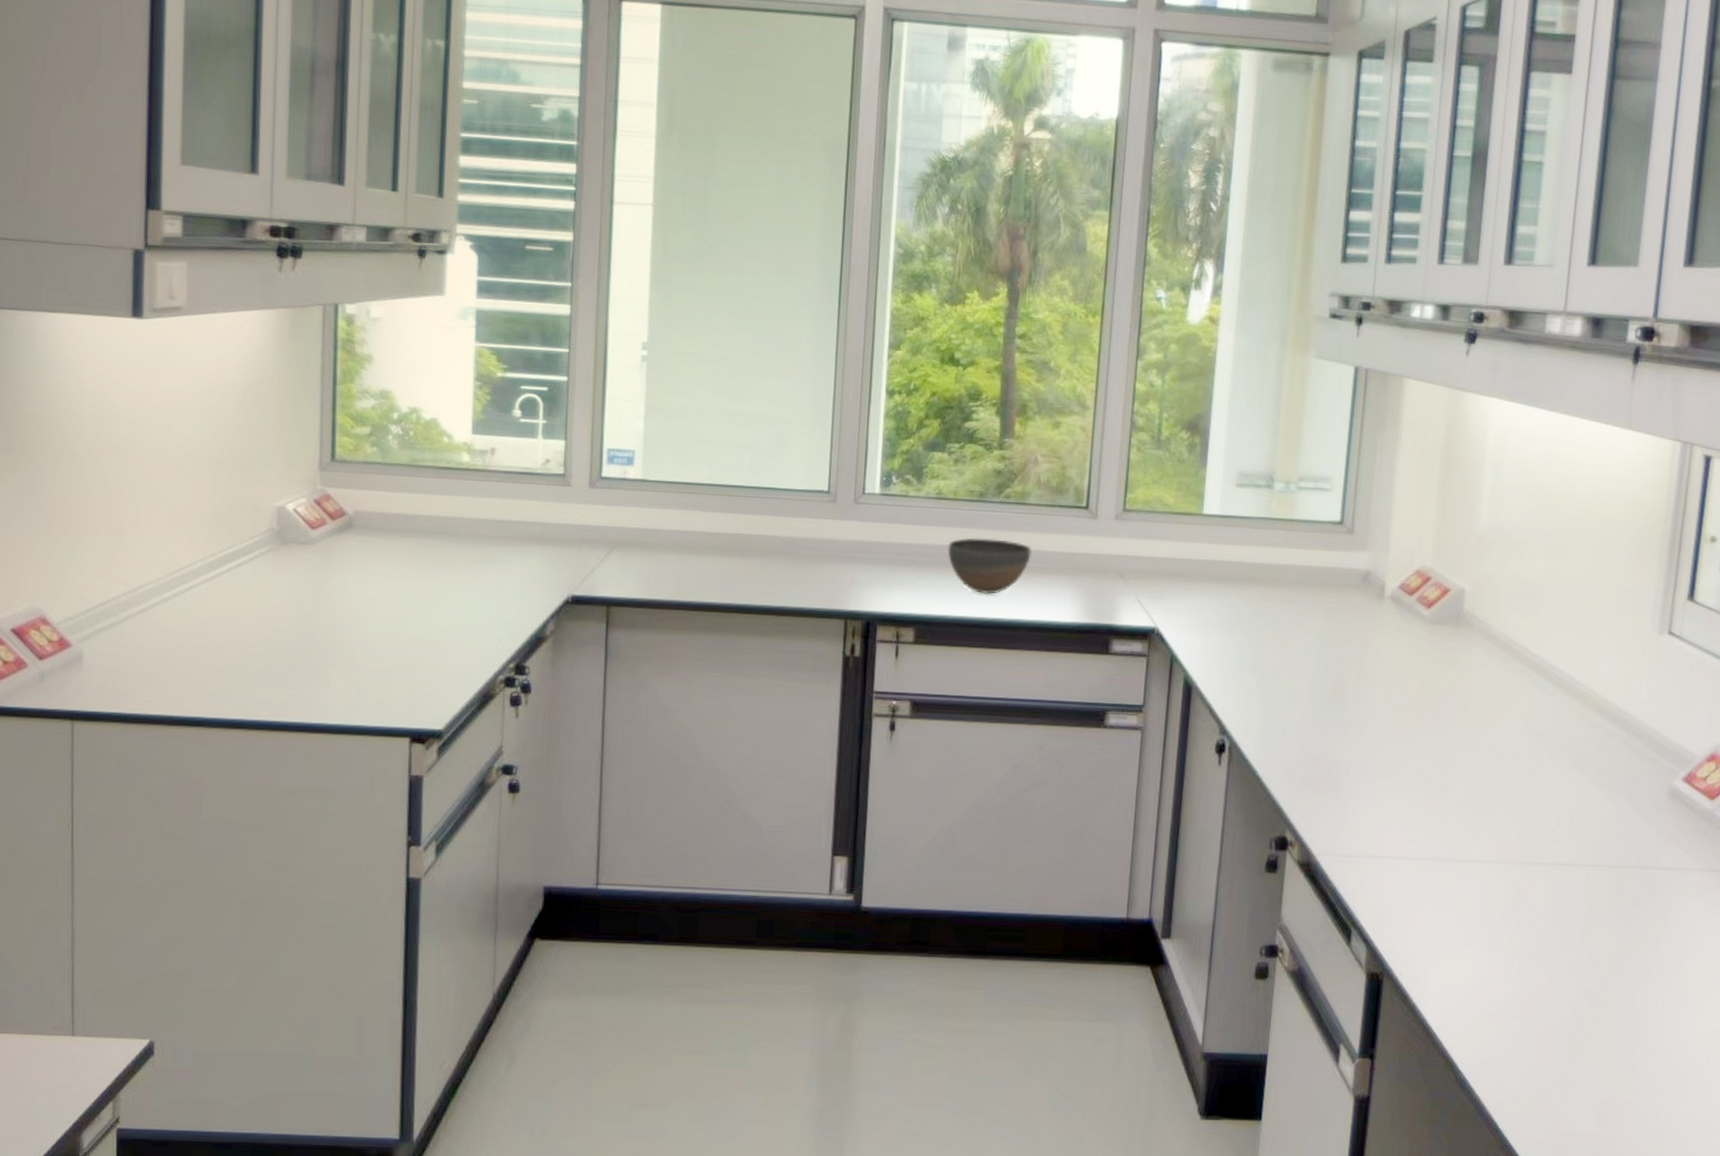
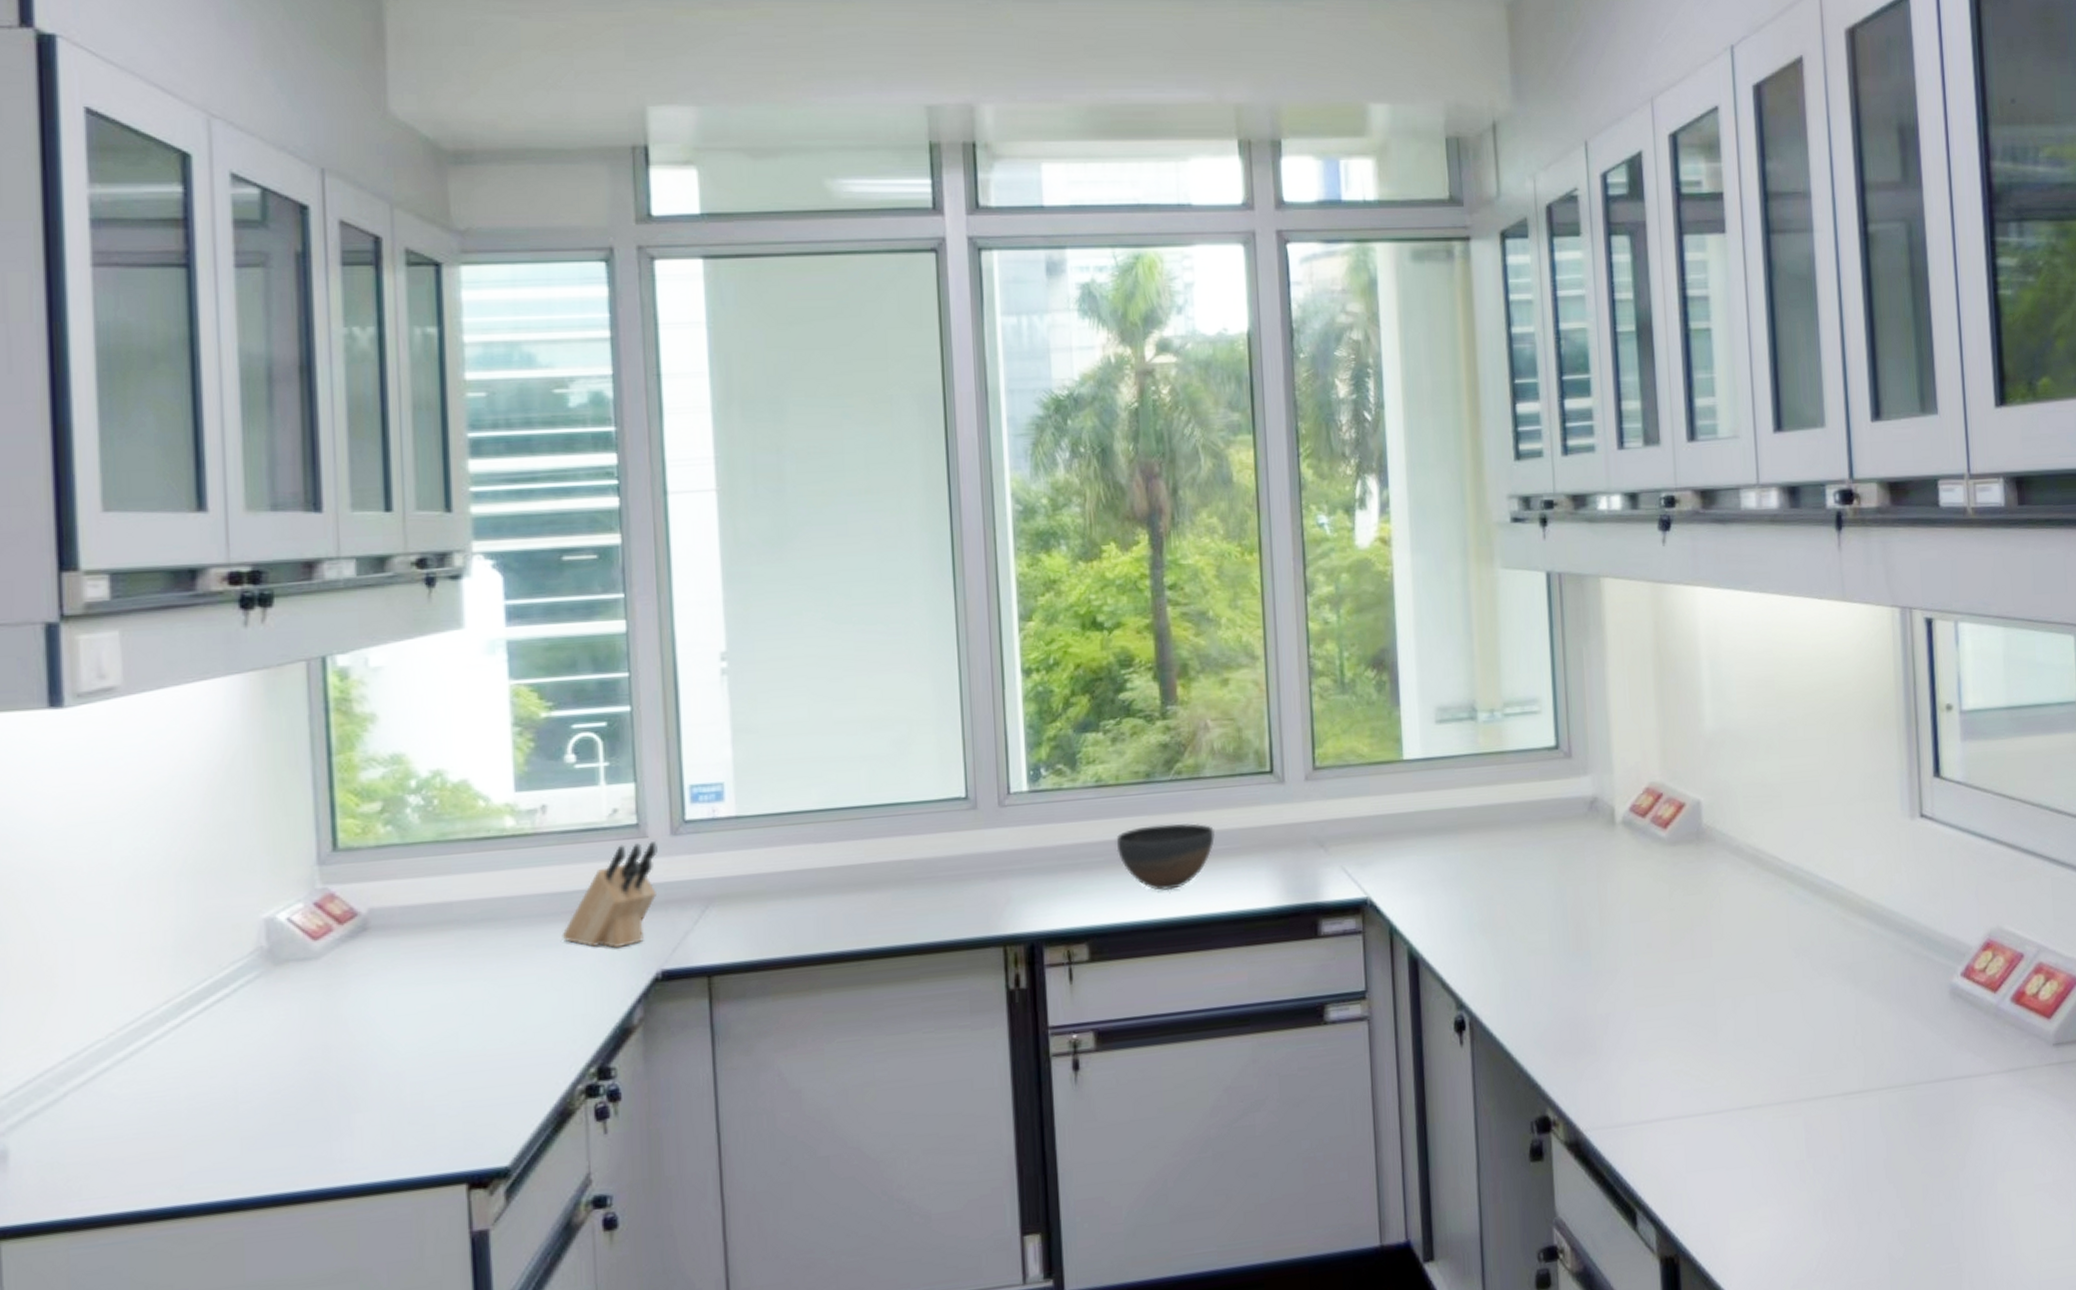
knife block: none [497,489,578,572] -> present [561,842,658,948]

